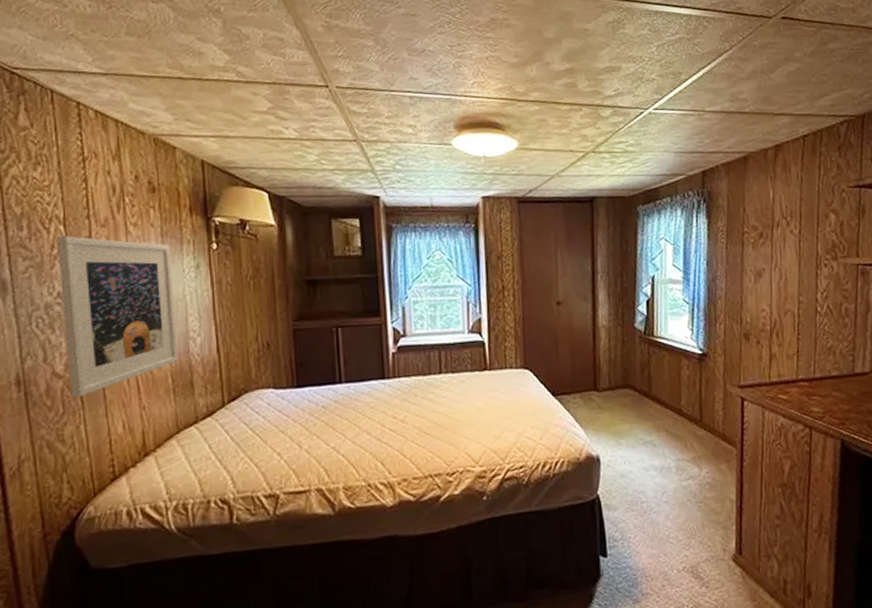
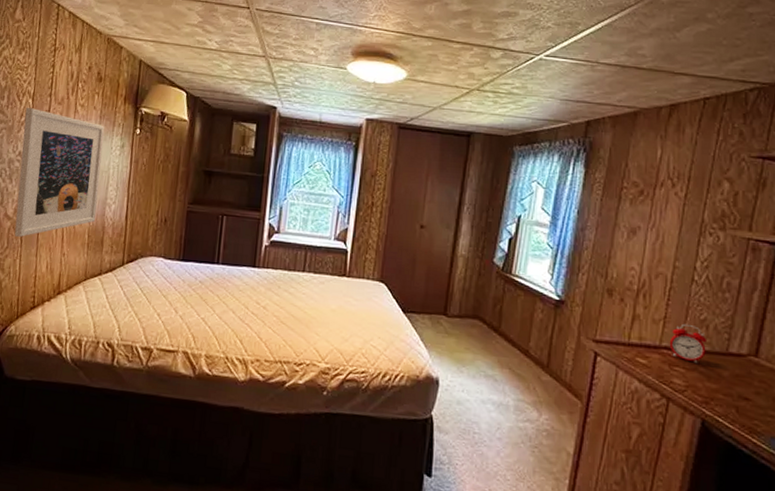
alarm clock: none [804,353,836,389] -> present [669,323,708,363]

